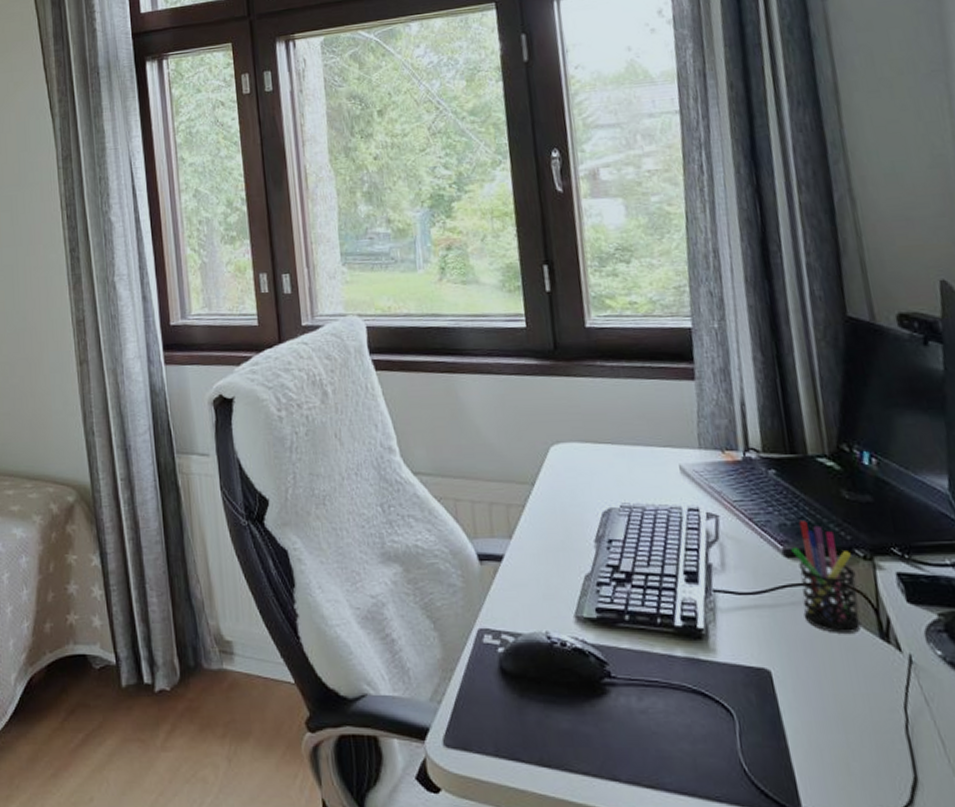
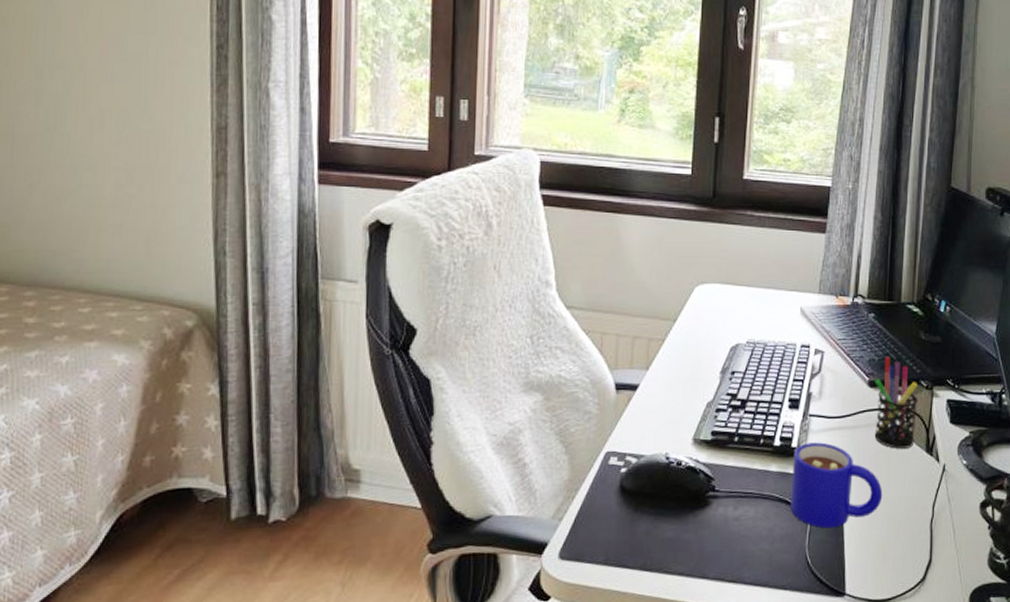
mug: none [701,623,831,729] -> present [791,442,883,529]

